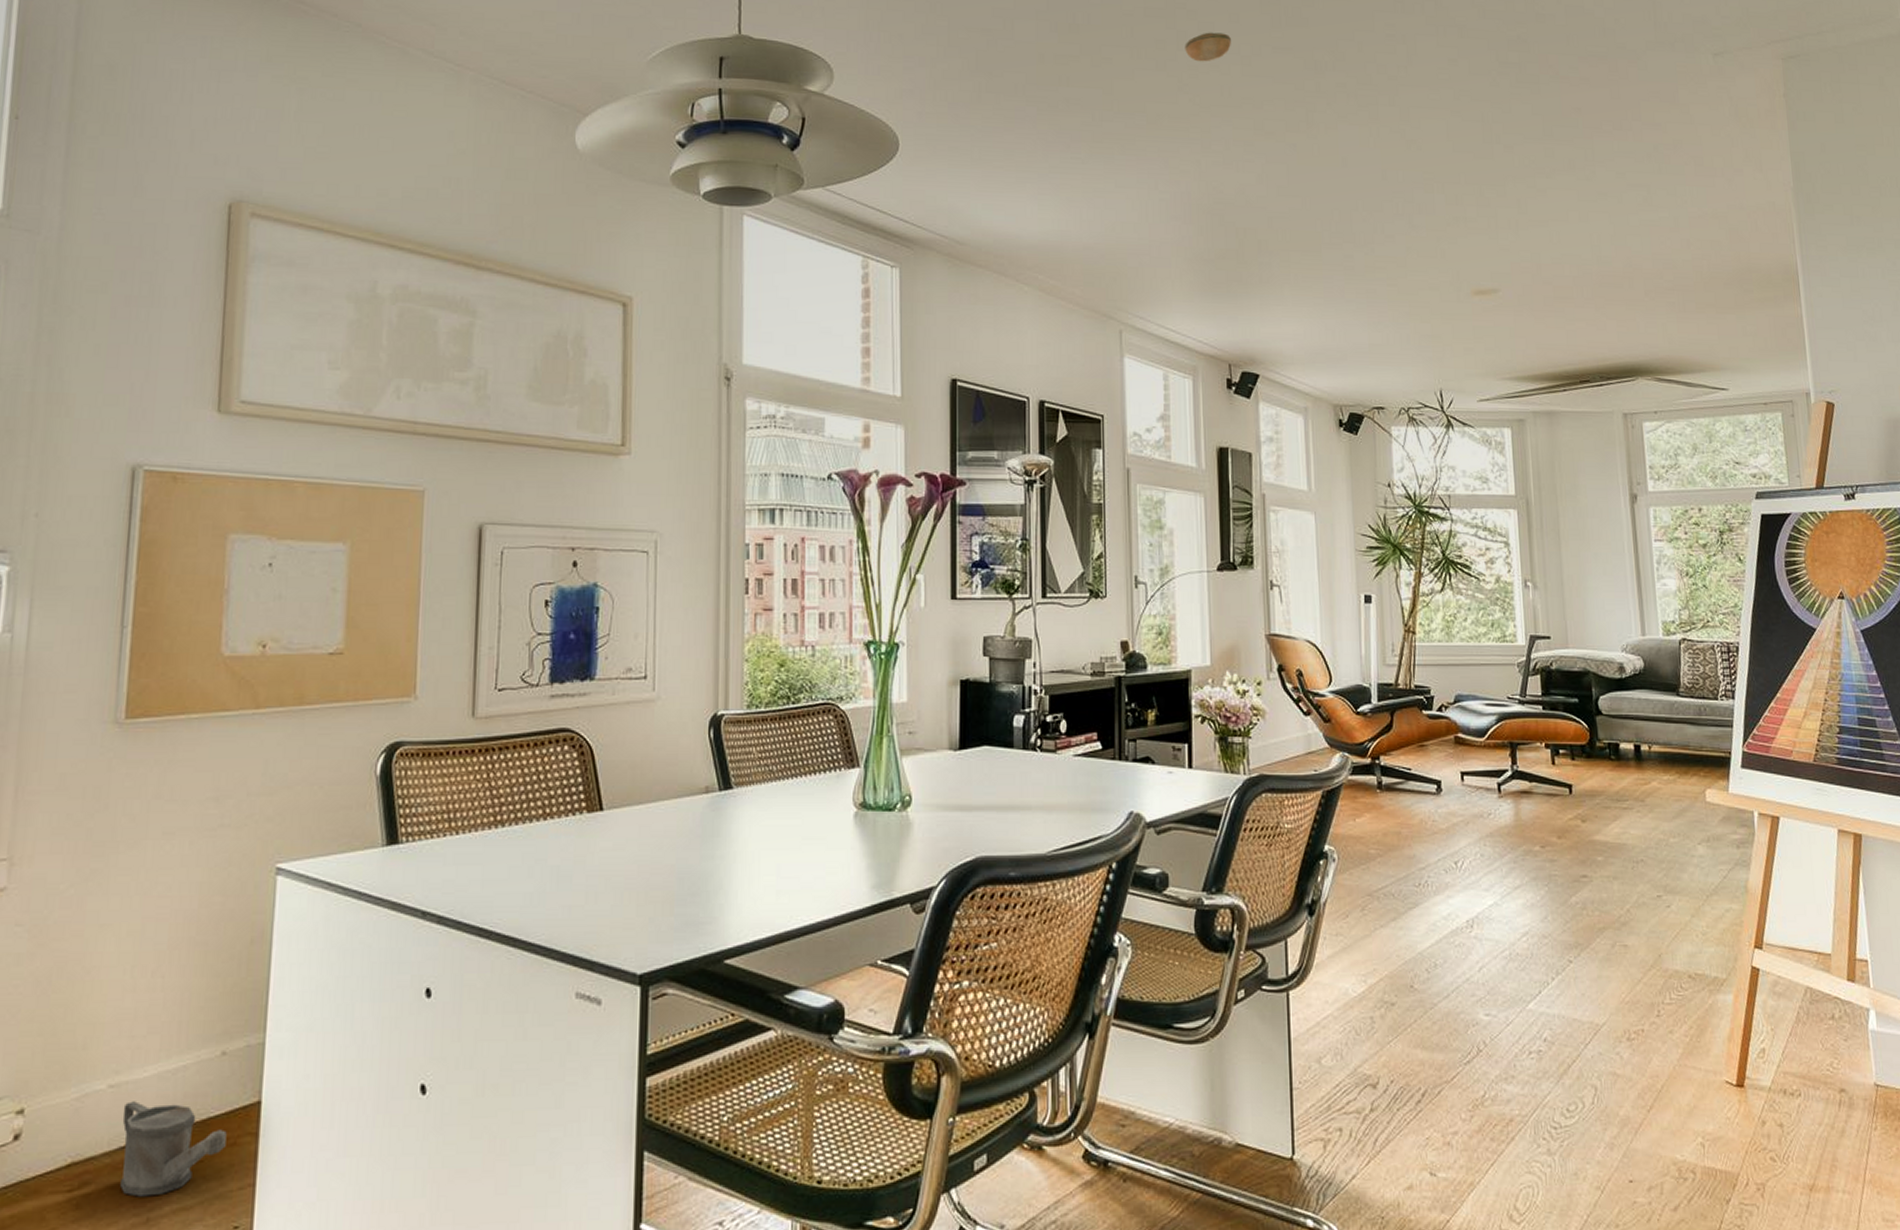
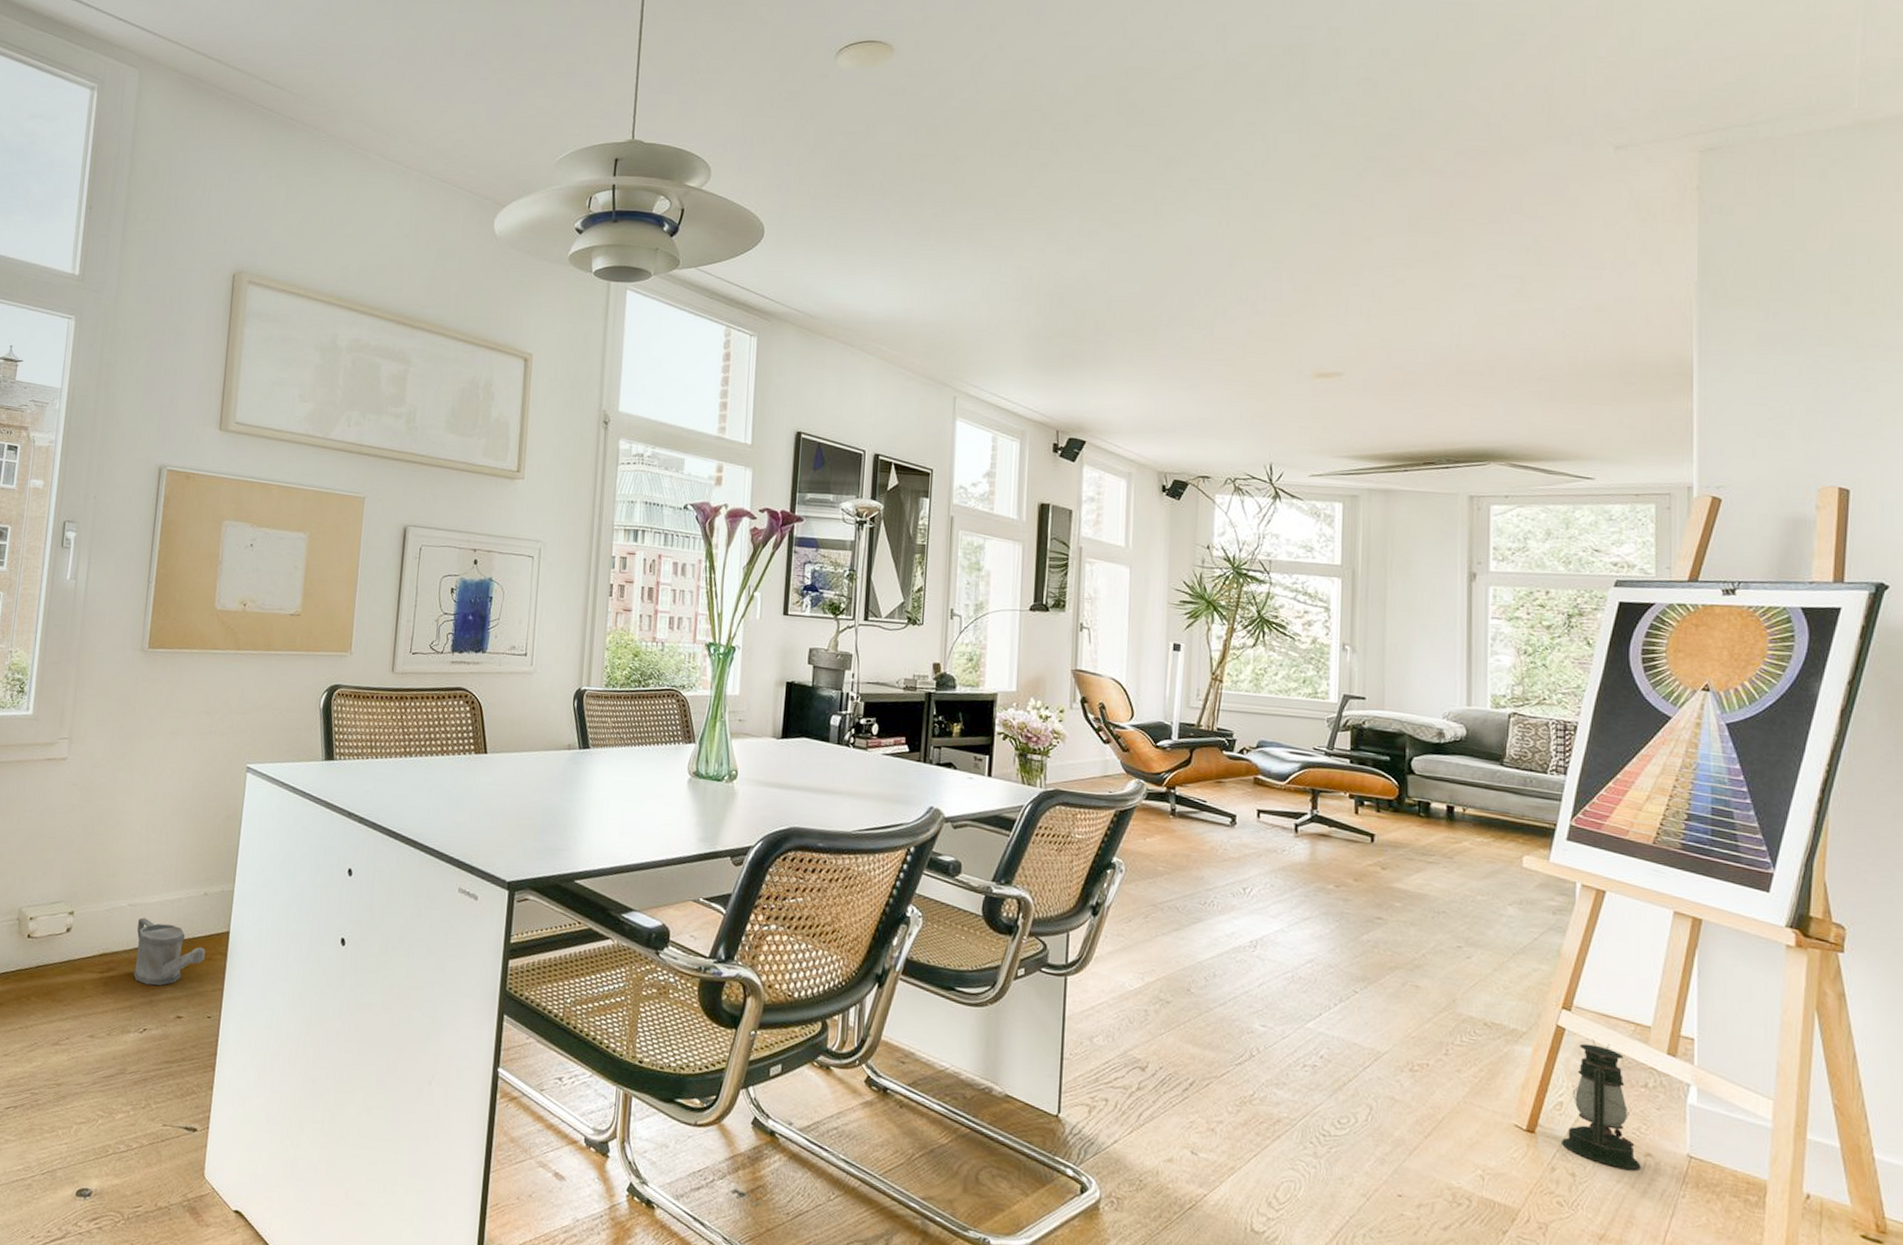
smoke detector: present [1185,32,1231,62] -> none [1037,132,1084,160]
lantern: none [1768,976,1838,1110] -> present [1562,1039,1641,1170]

